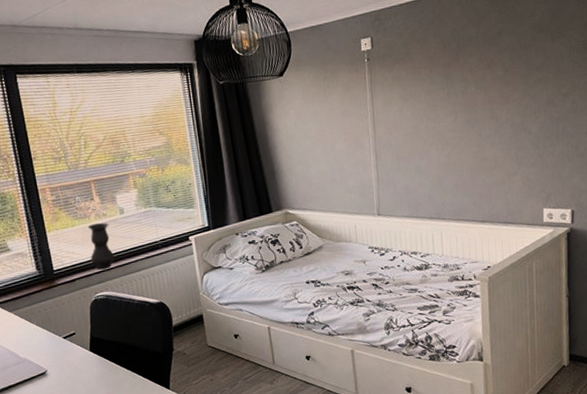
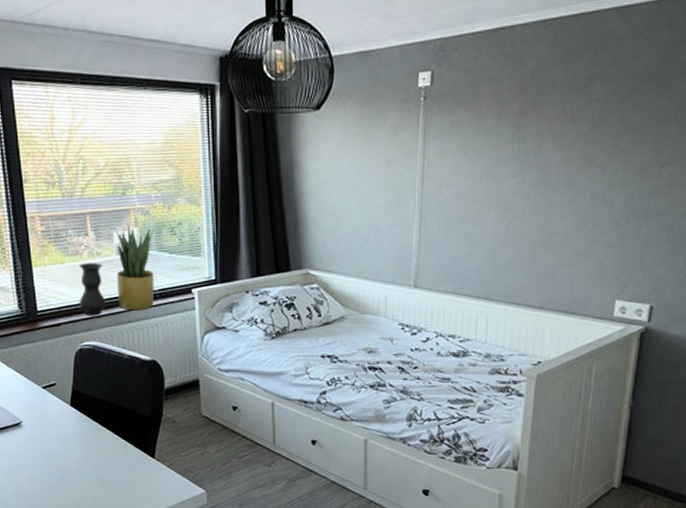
planter: none [116,186,157,261] -> present [114,223,155,311]

